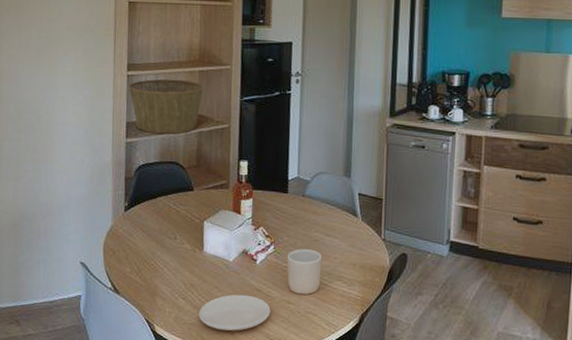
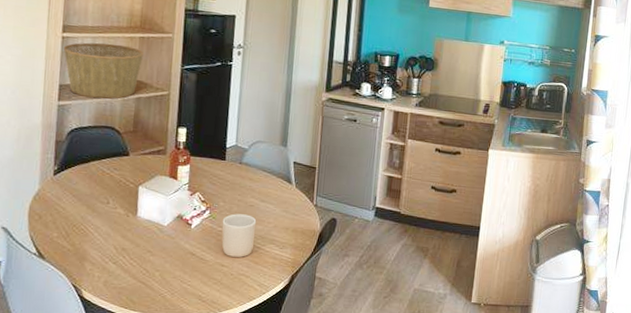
plate: present [199,294,271,331] -> none [129,258,204,294]

